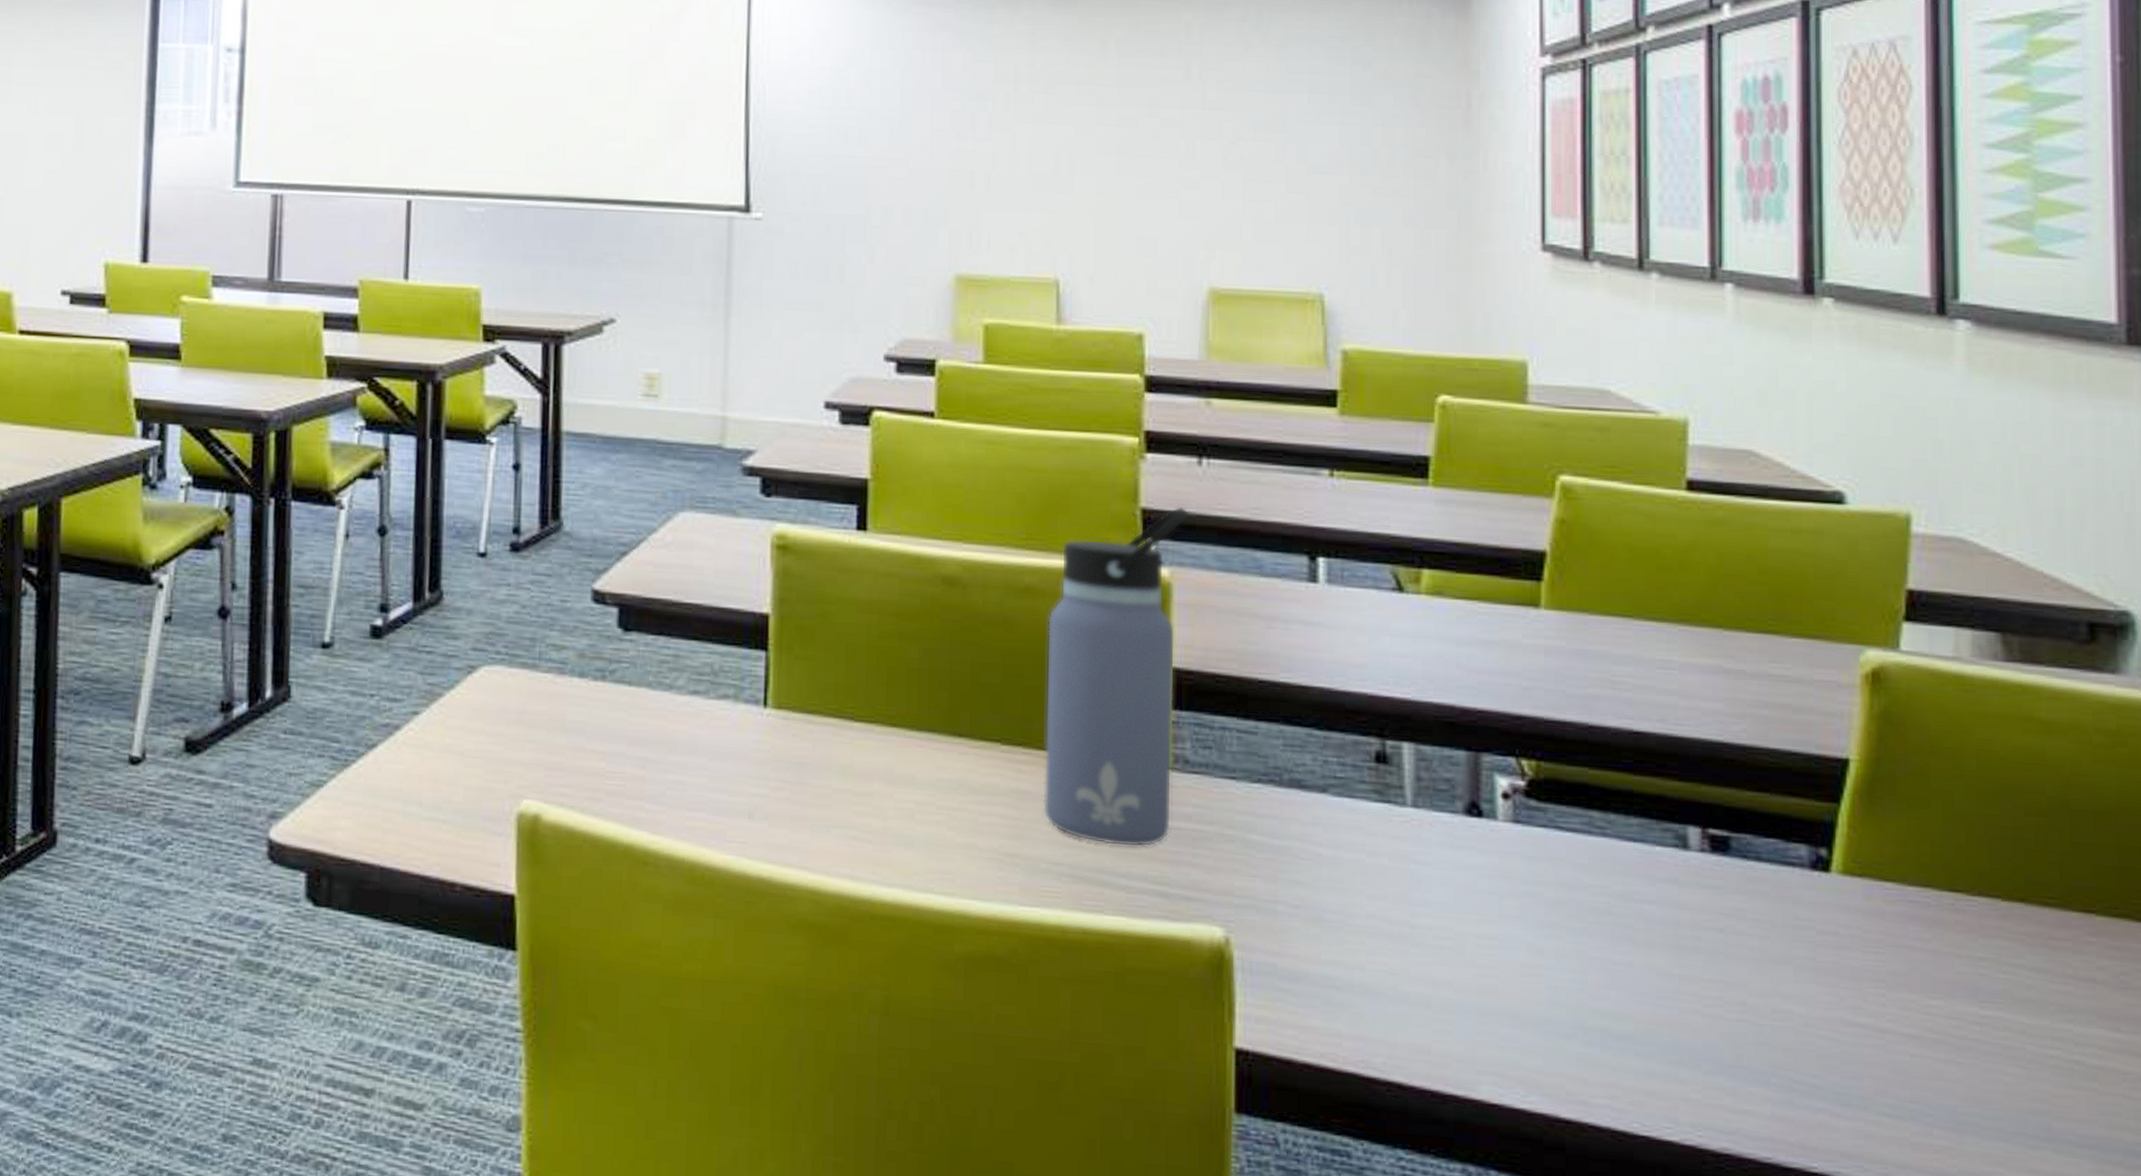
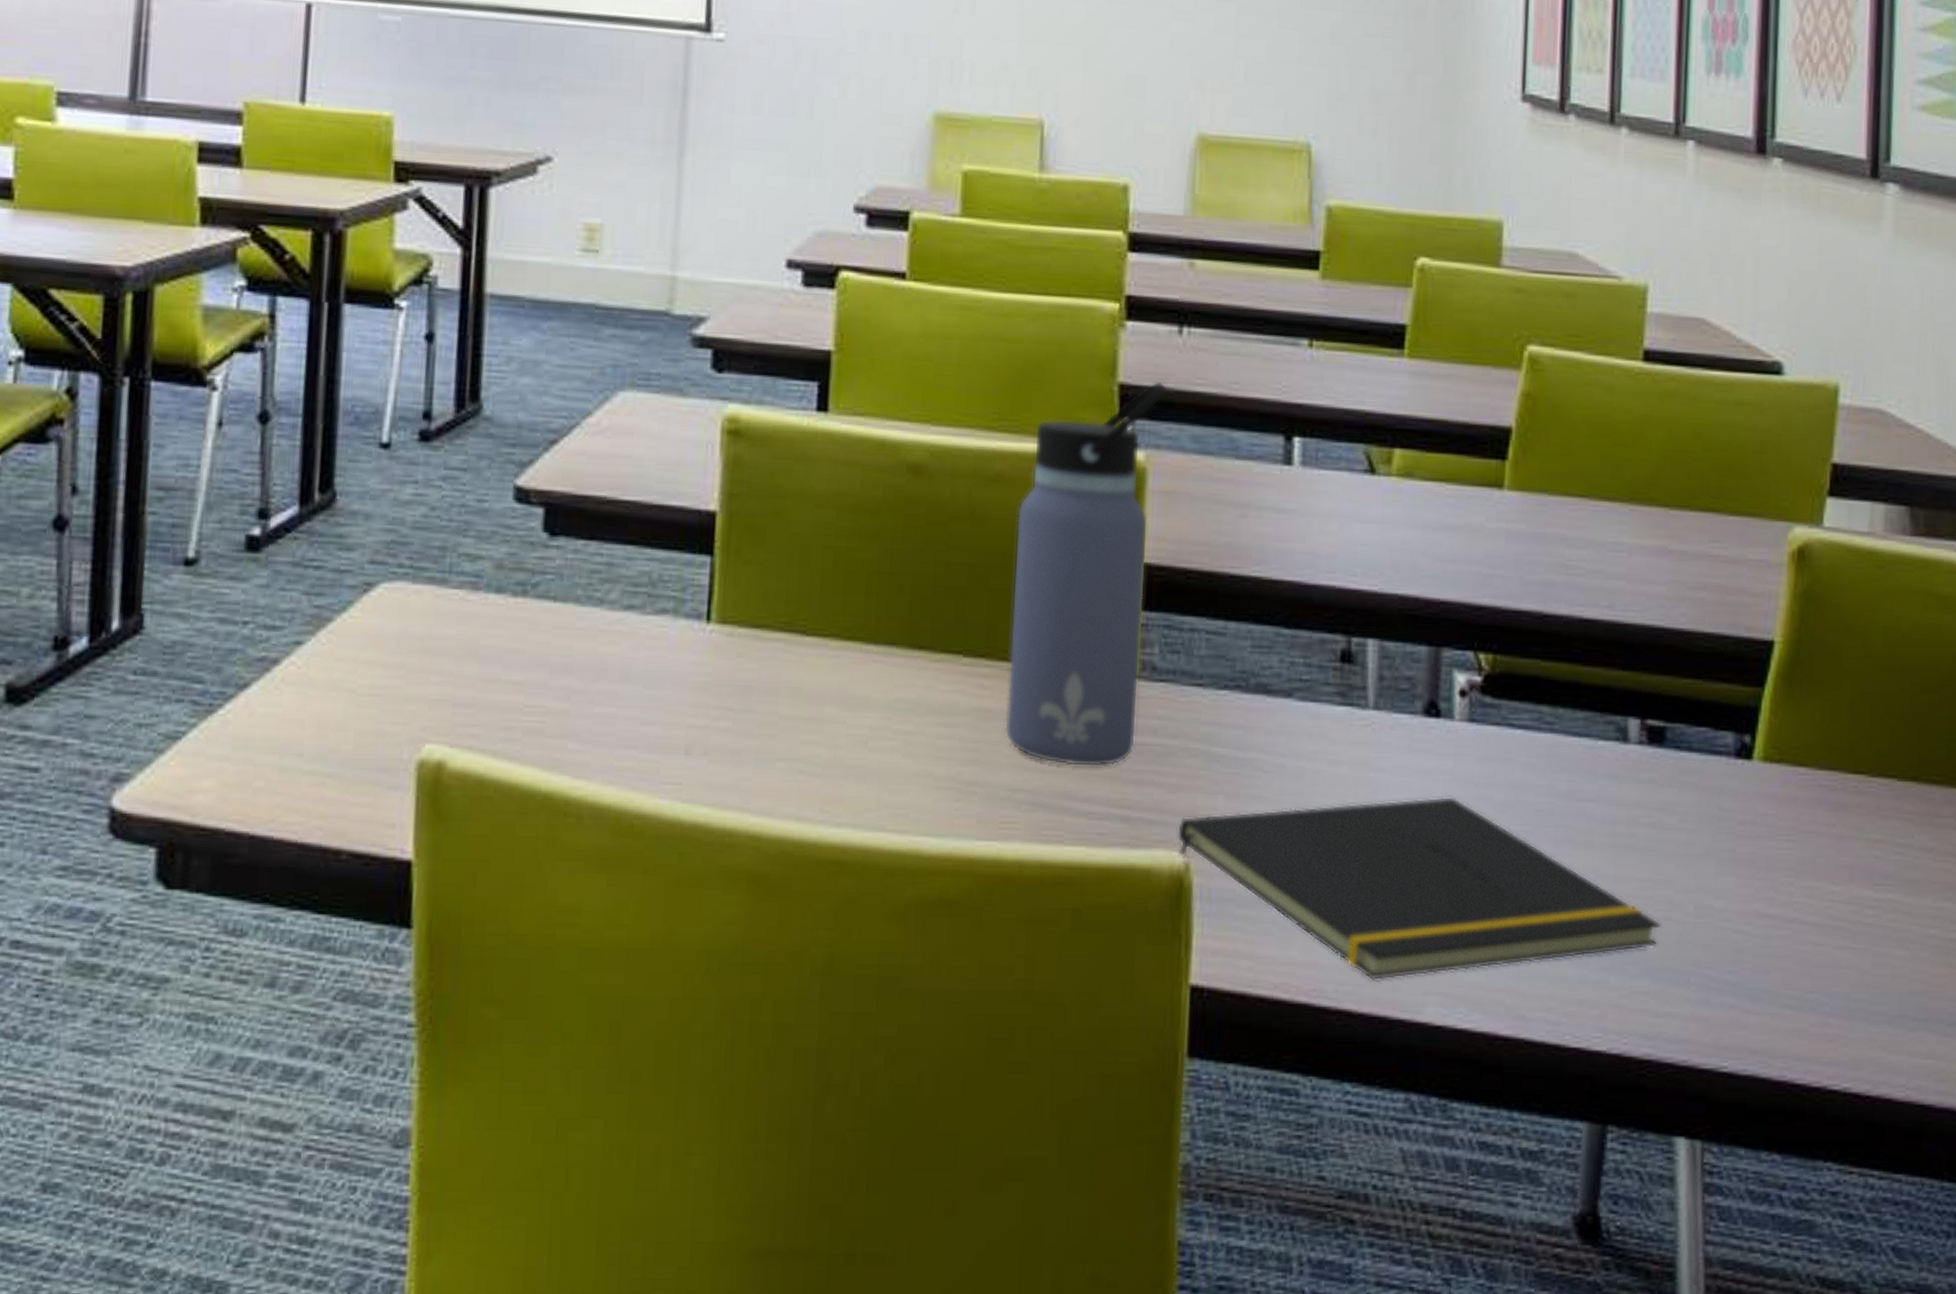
notepad: none [1215,890,1735,1058] -> present [1176,796,1661,981]

